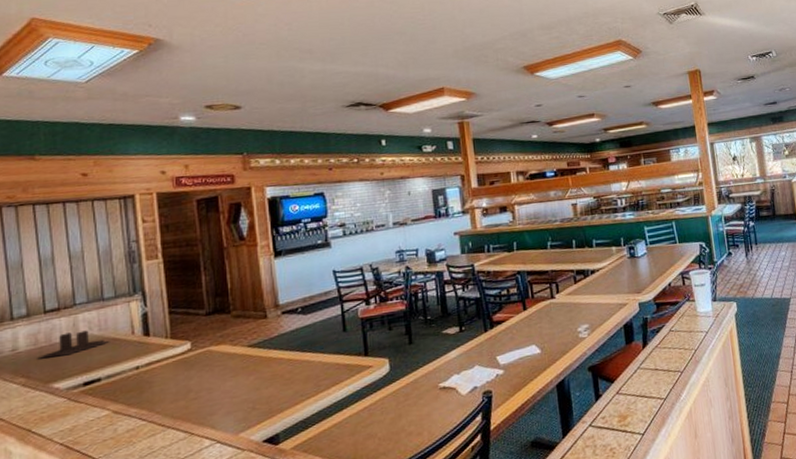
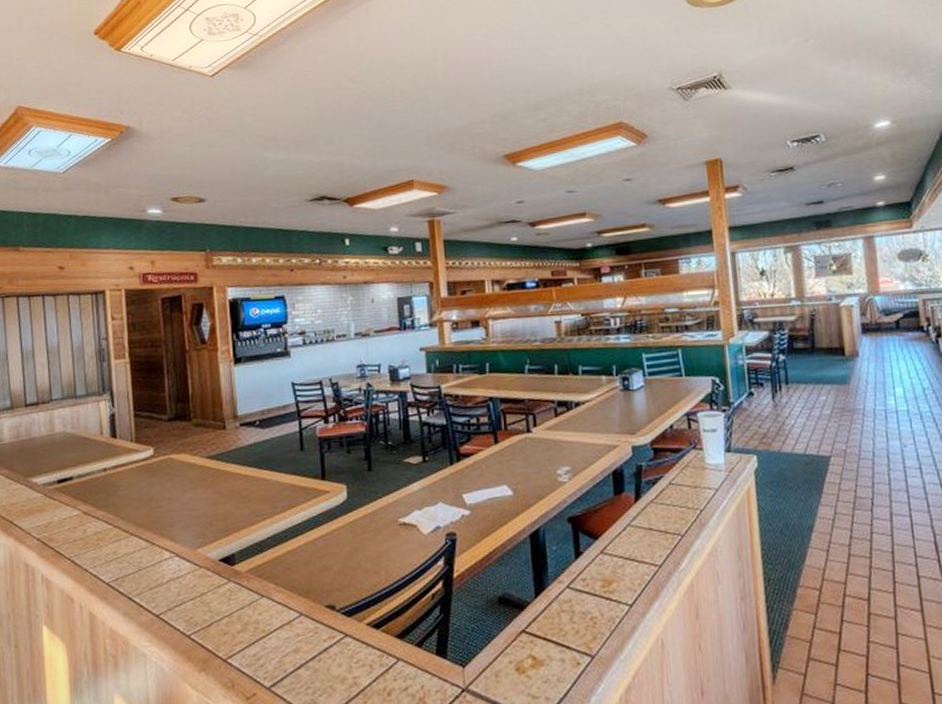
napkin holder: present [37,330,110,360] -> none [19,427,81,452]

